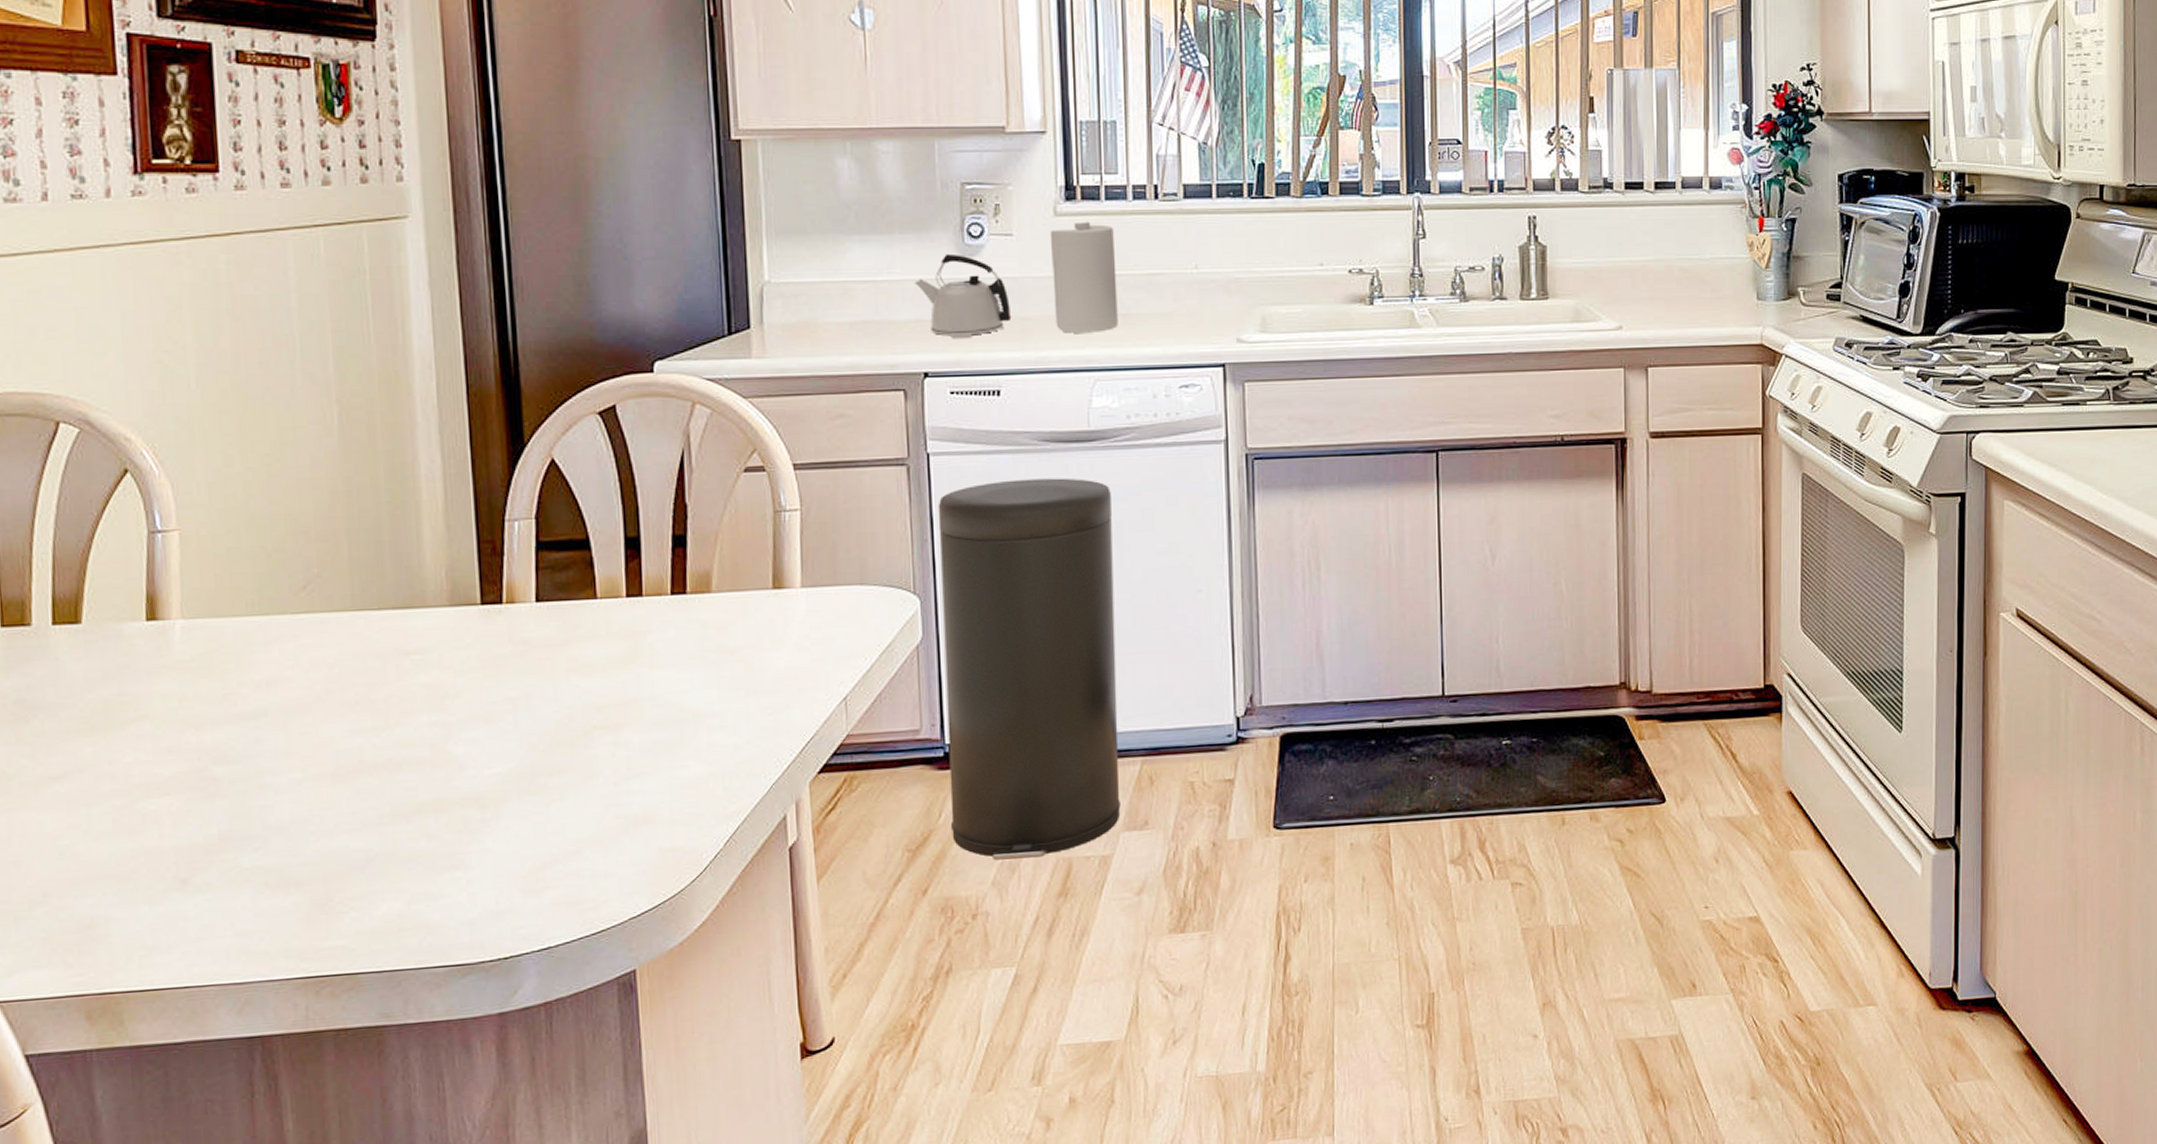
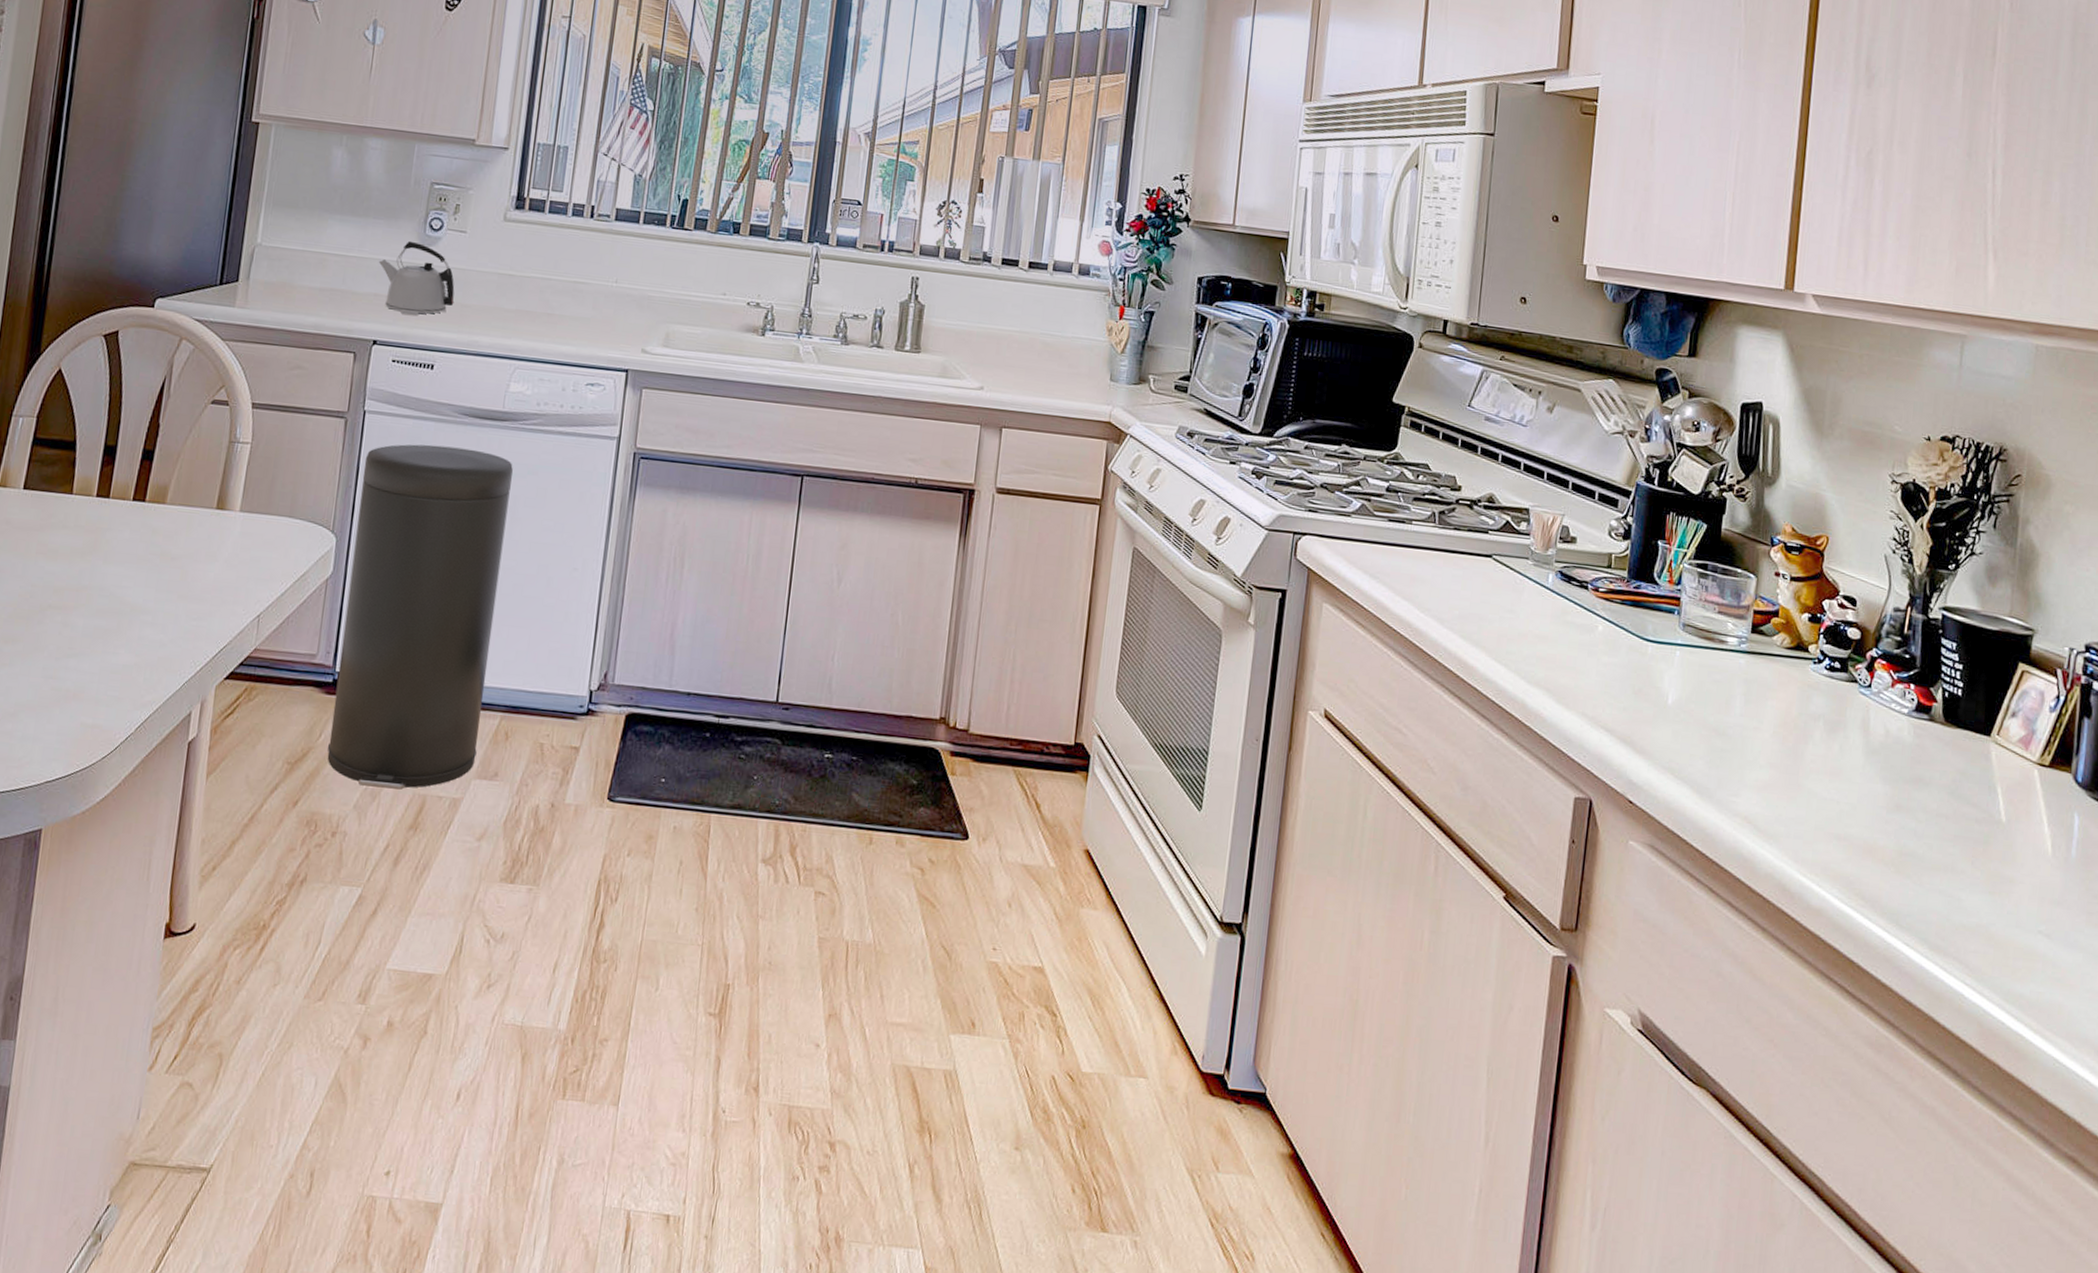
paper towel holder: present [1049,221,1118,333] -> none [490,228,552,327]

